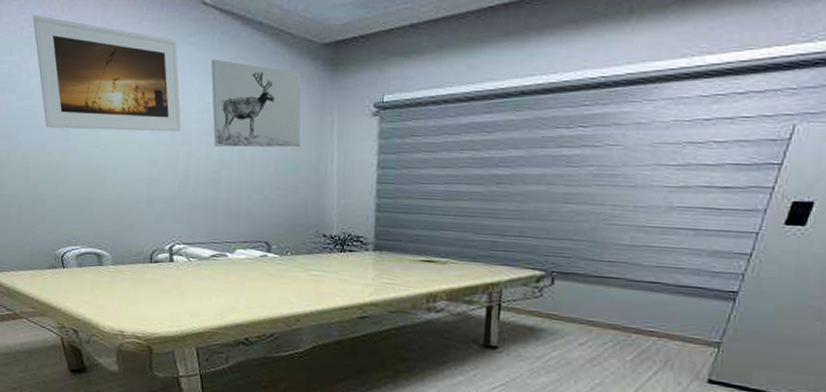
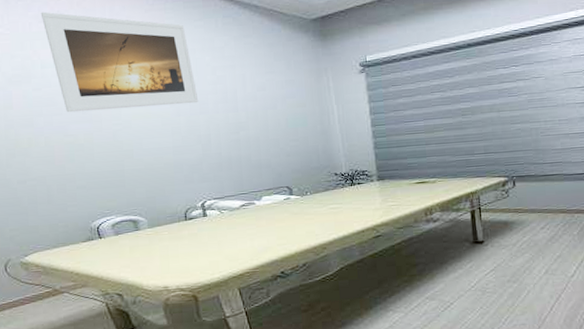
wall art: present [211,59,301,148] -> none [218,38,305,112]

